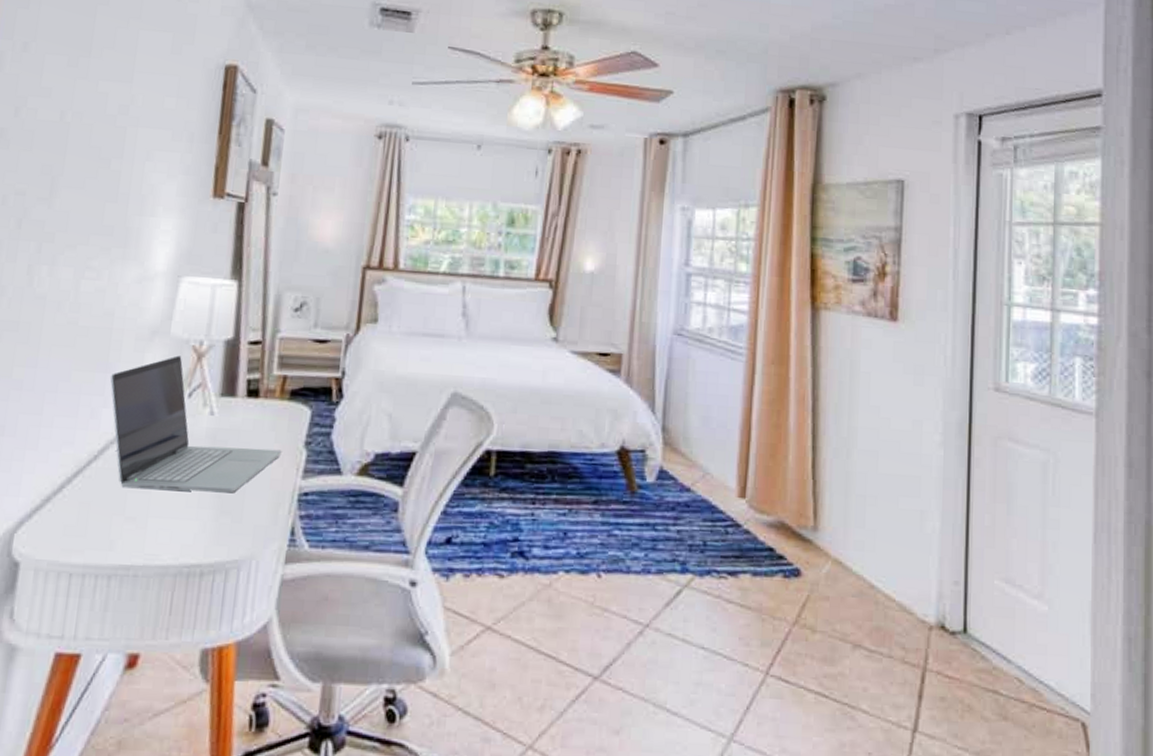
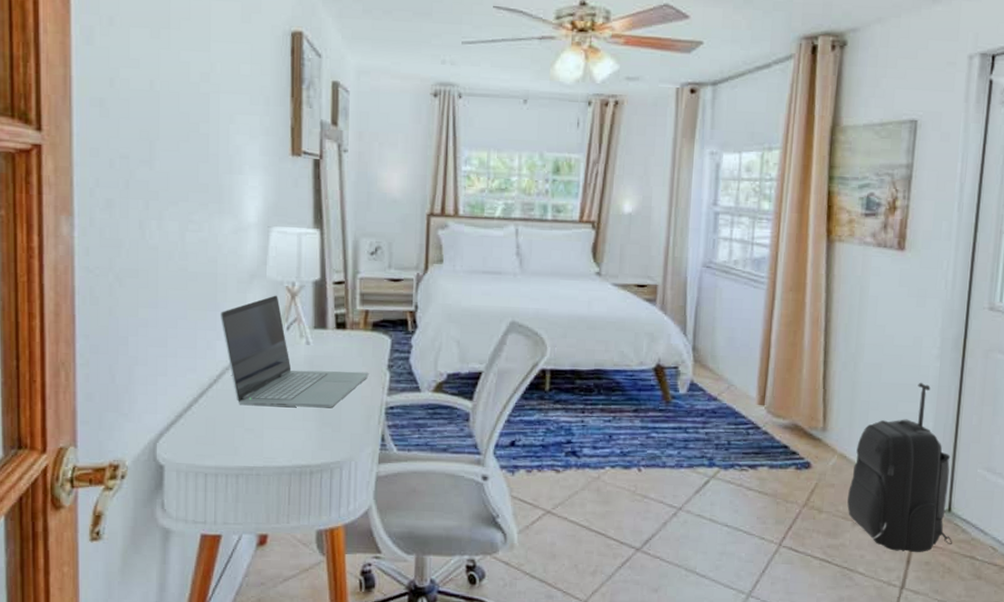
rolling backpack: none [845,473,971,686] -> present [847,382,952,553]

